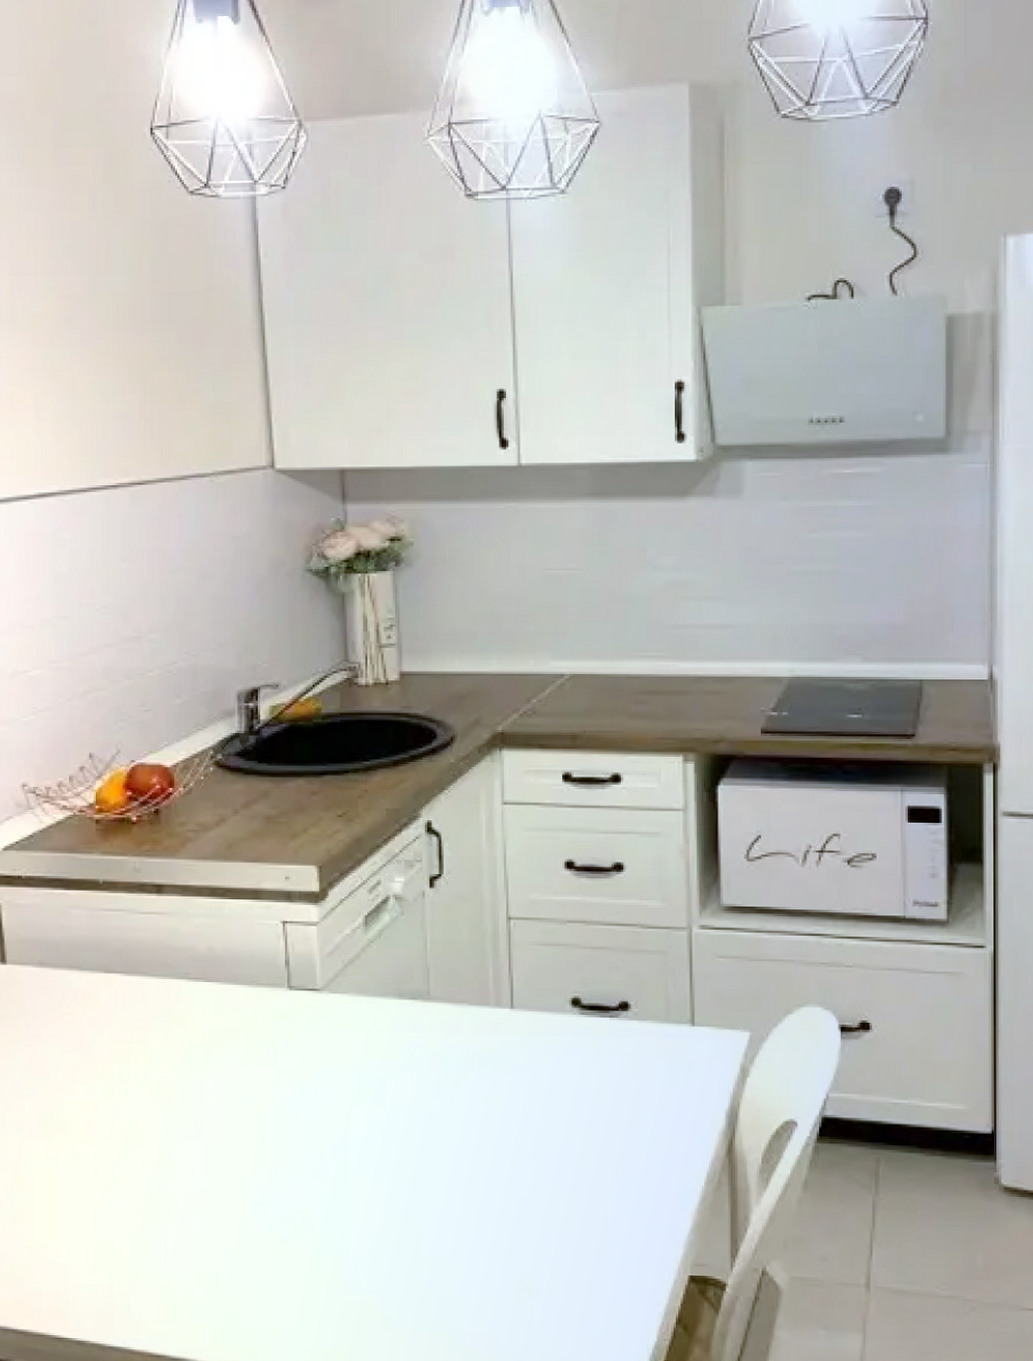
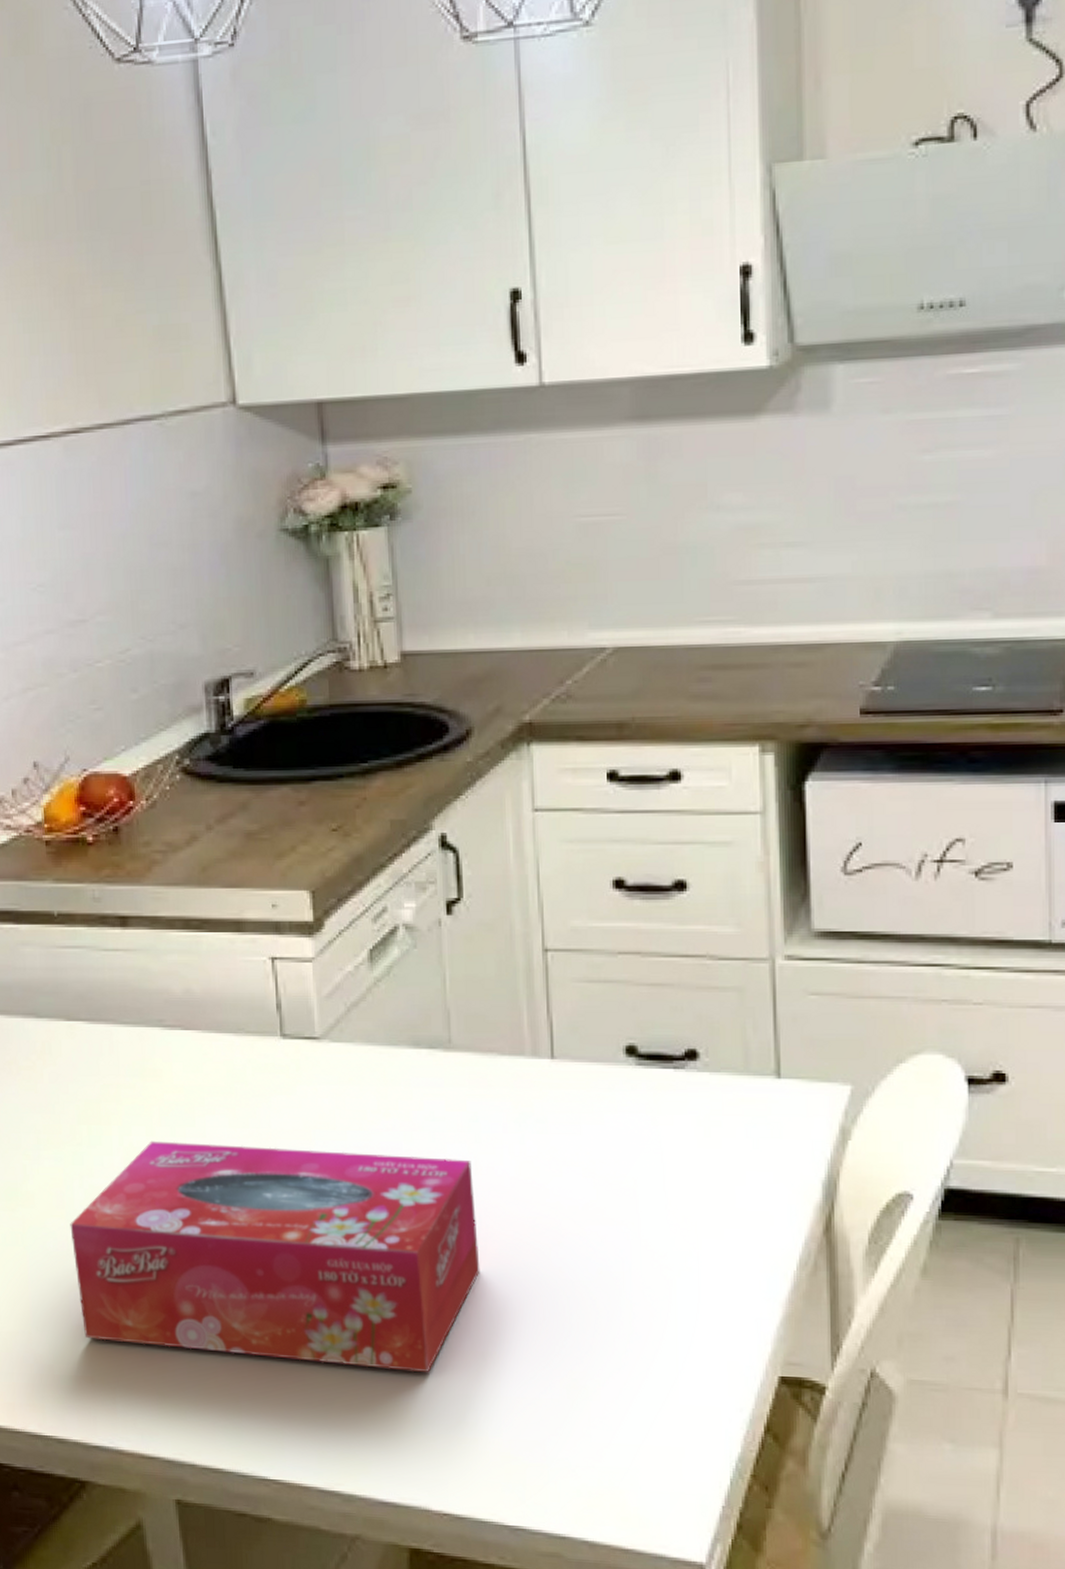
tissue box: none [98,1077,447,1277] -> present [70,1140,480,1373]

